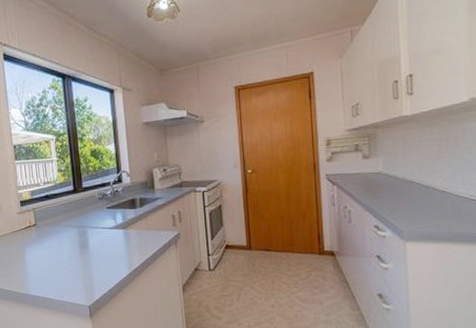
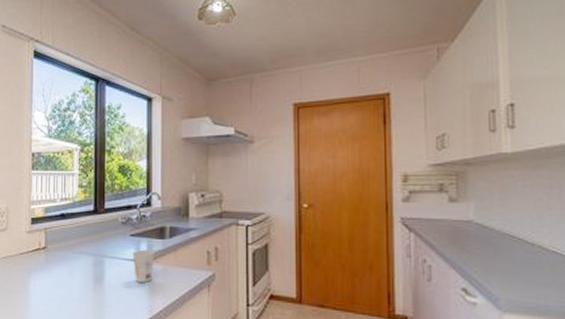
cup: none [110,218,130,245] -> present [132,249,156,282]

